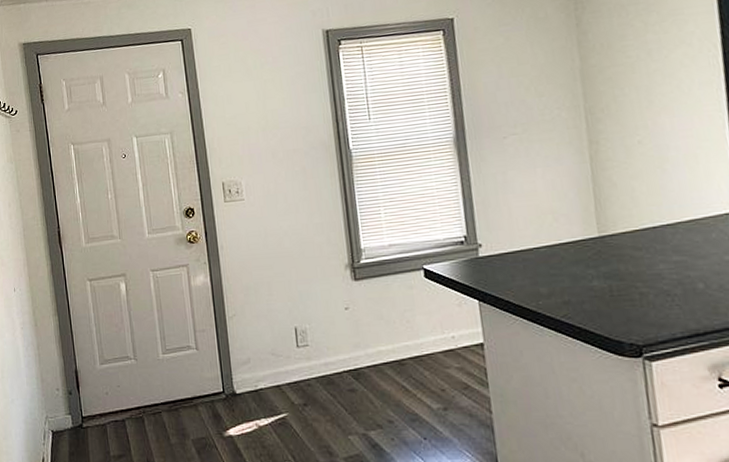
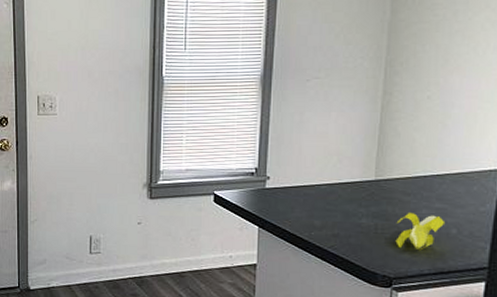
banana: none [634,269,689,312] -> present [395,213,446,251]

